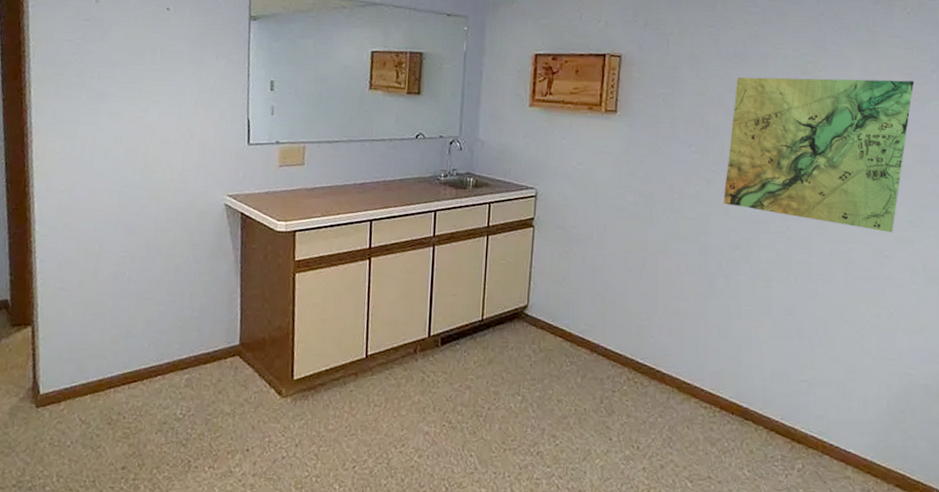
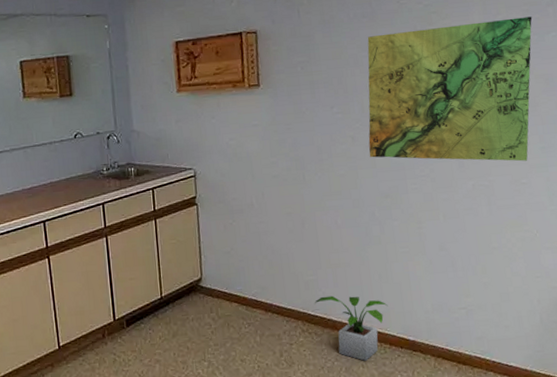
potted plant: none [644,345,724,422] -> present [314,295,388,361]

